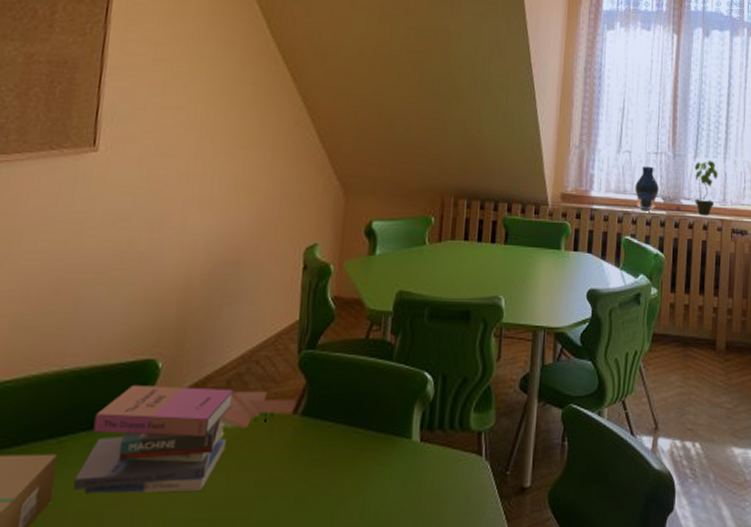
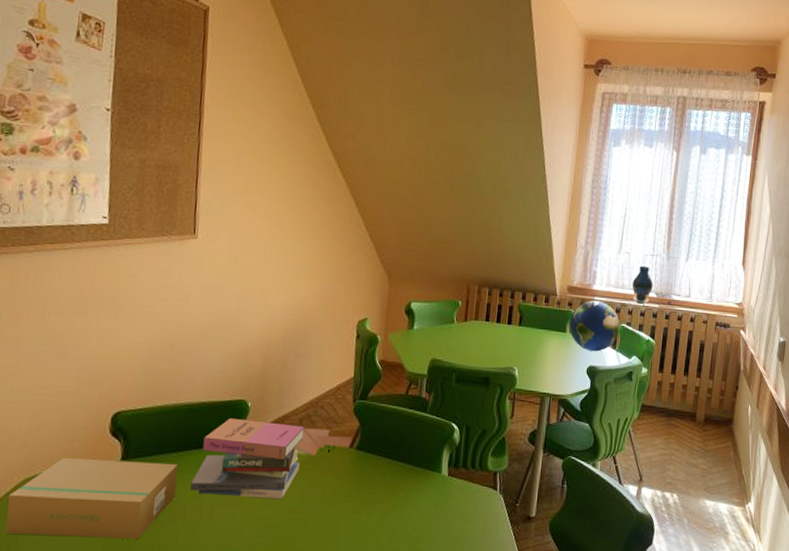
globe: none [564,209,624,272] -> present [569,300,620,352]
potted plant: present [694,161,718,217] -> none [684,263,707,311]

